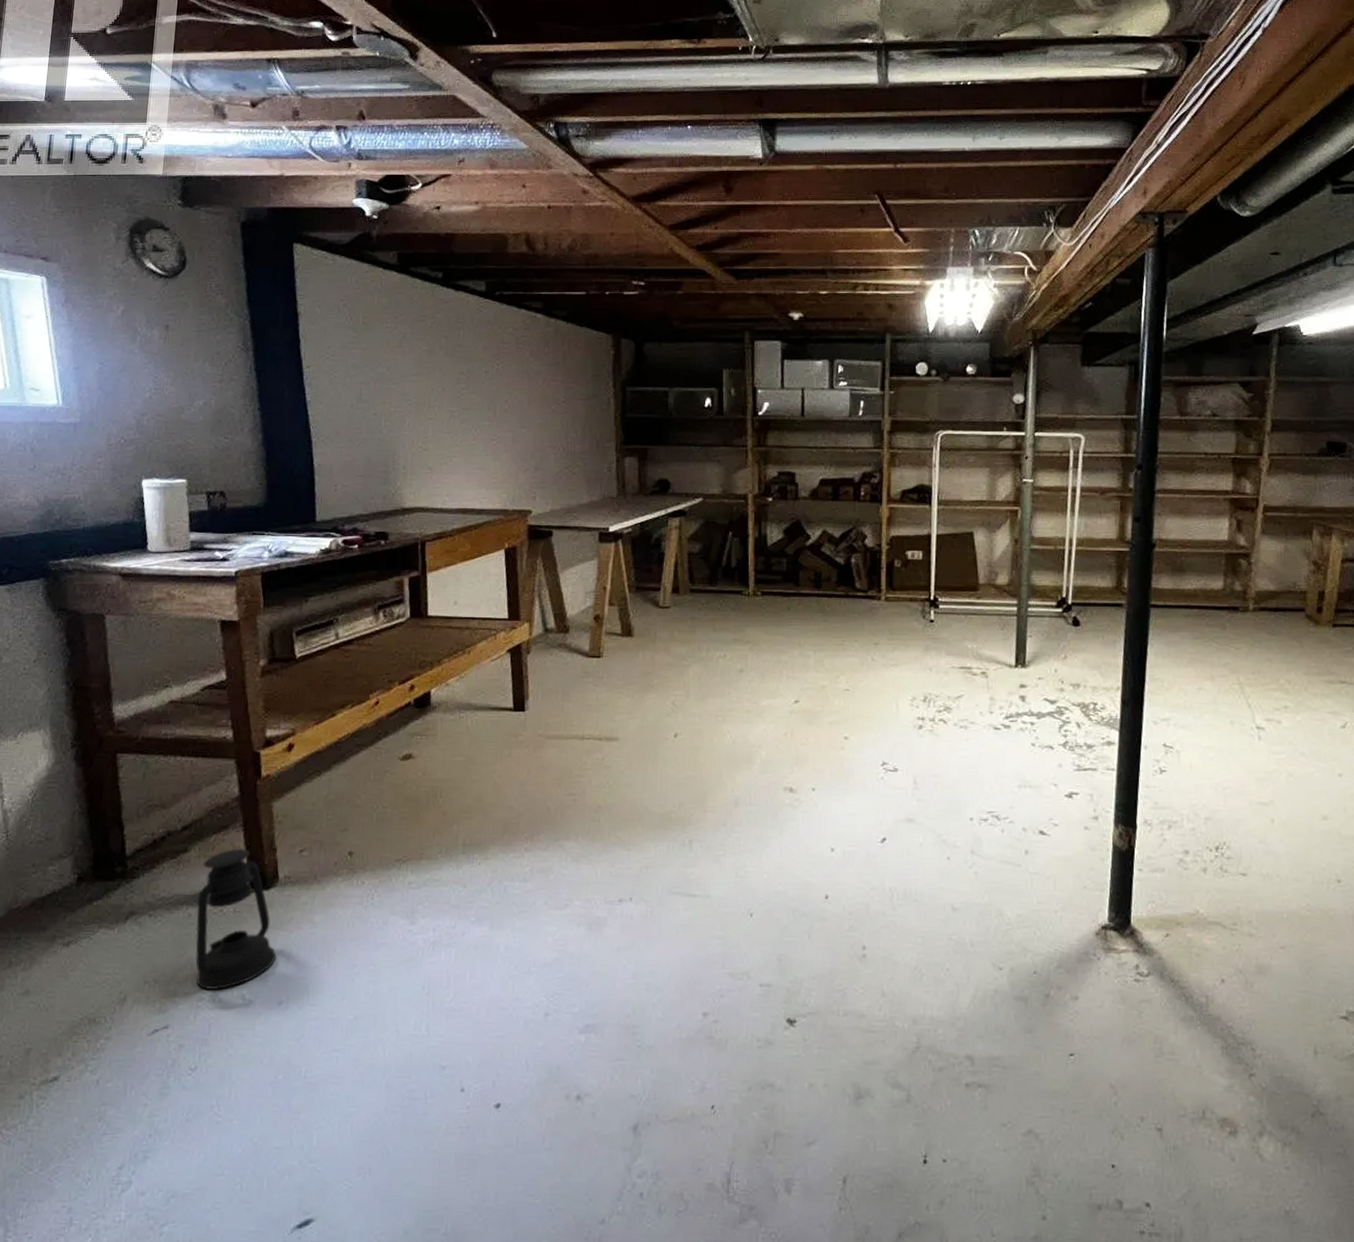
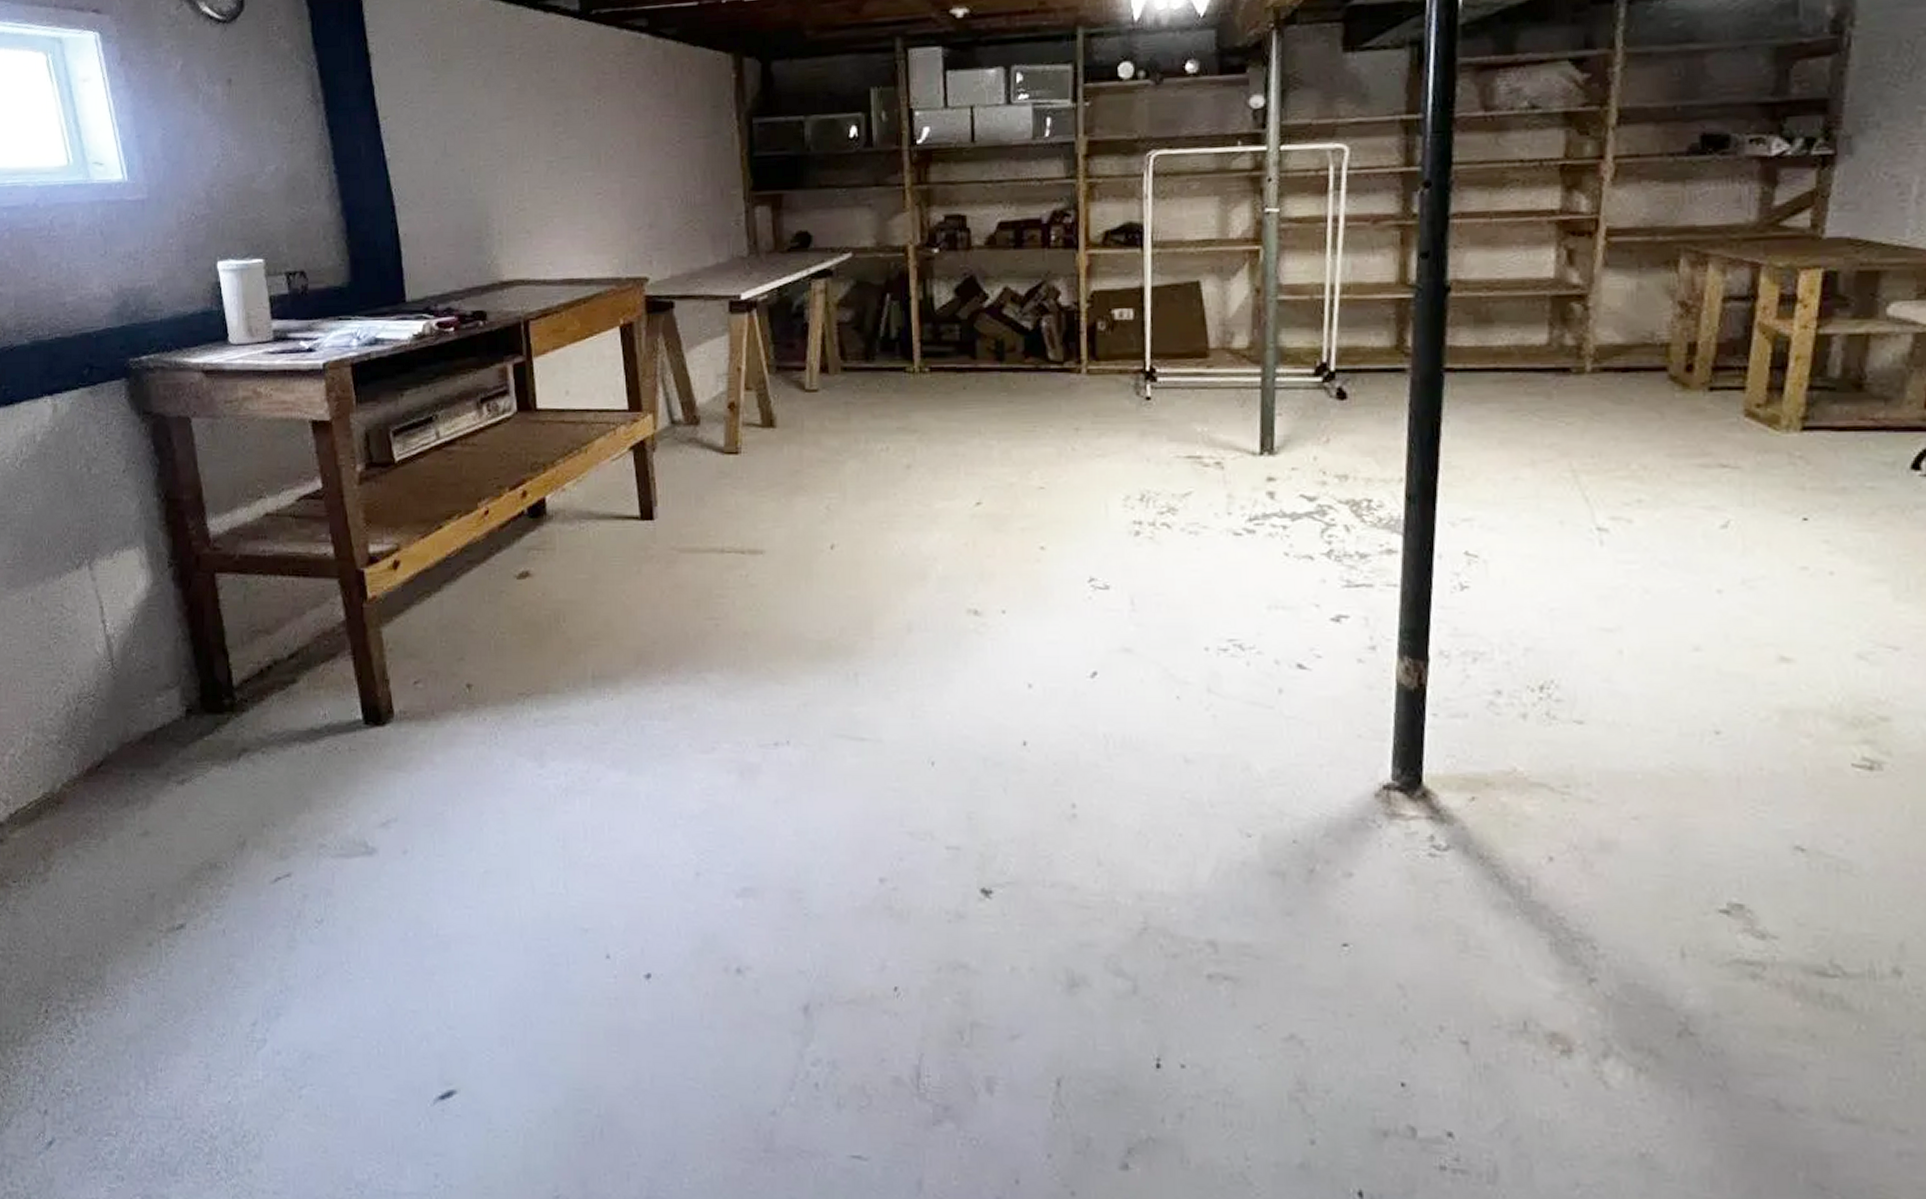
lantern: present [195,849,277,990] -> none [310,680,398,836]

